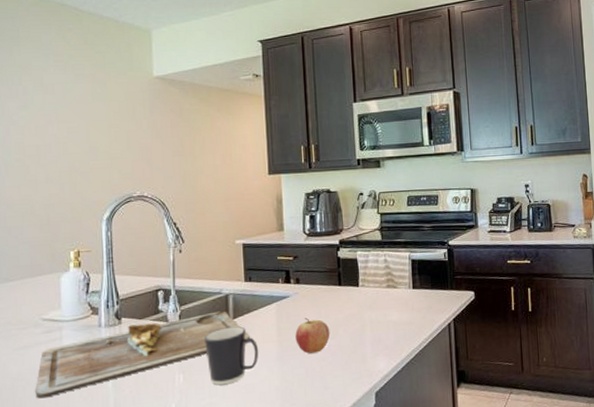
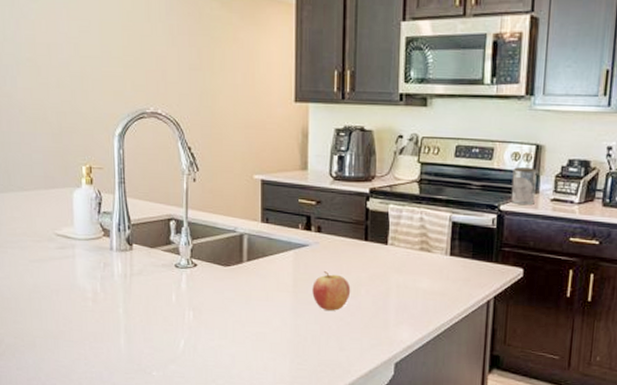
cutting board: present [35,311,250,399] -> none [50,251,263,314]
mug: present [204,326,259,385] -> none [216,269,273,329]
jar: none [455,208,476,239] -> present [510,167,537,206]

